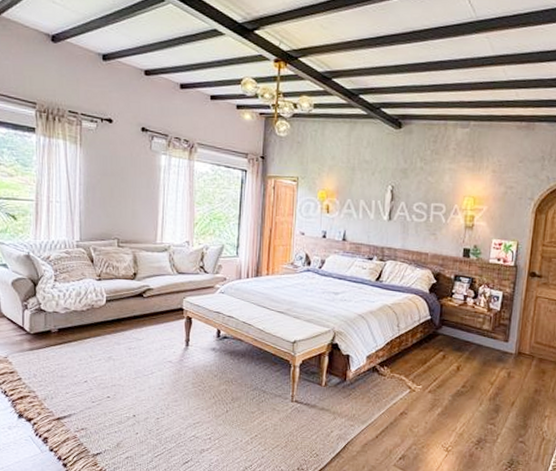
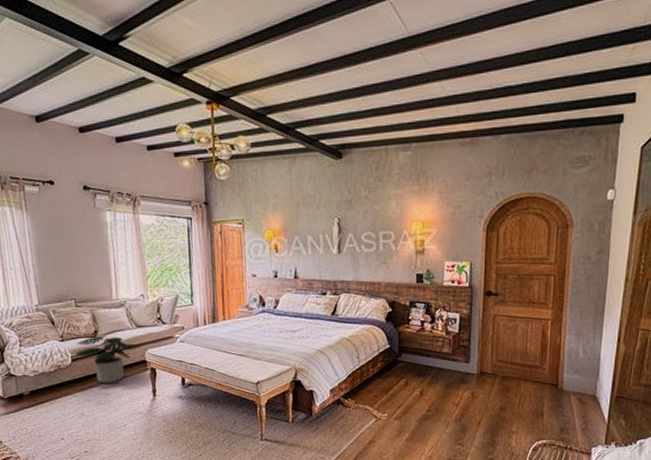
potted plant: none [111,279,180,329] -> present [75,336,141,384]

